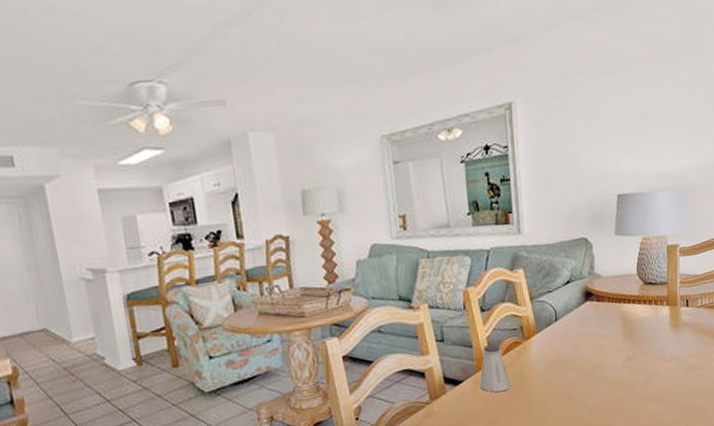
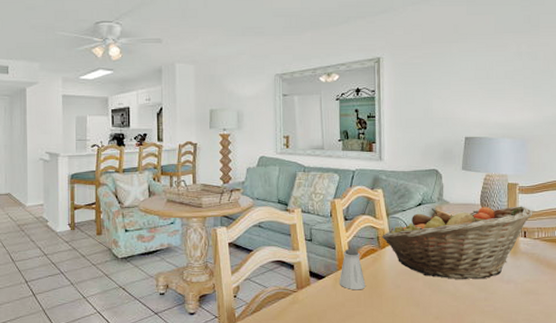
fruit basket: none [526,270,696,365] -> present [382,206,533,279]

